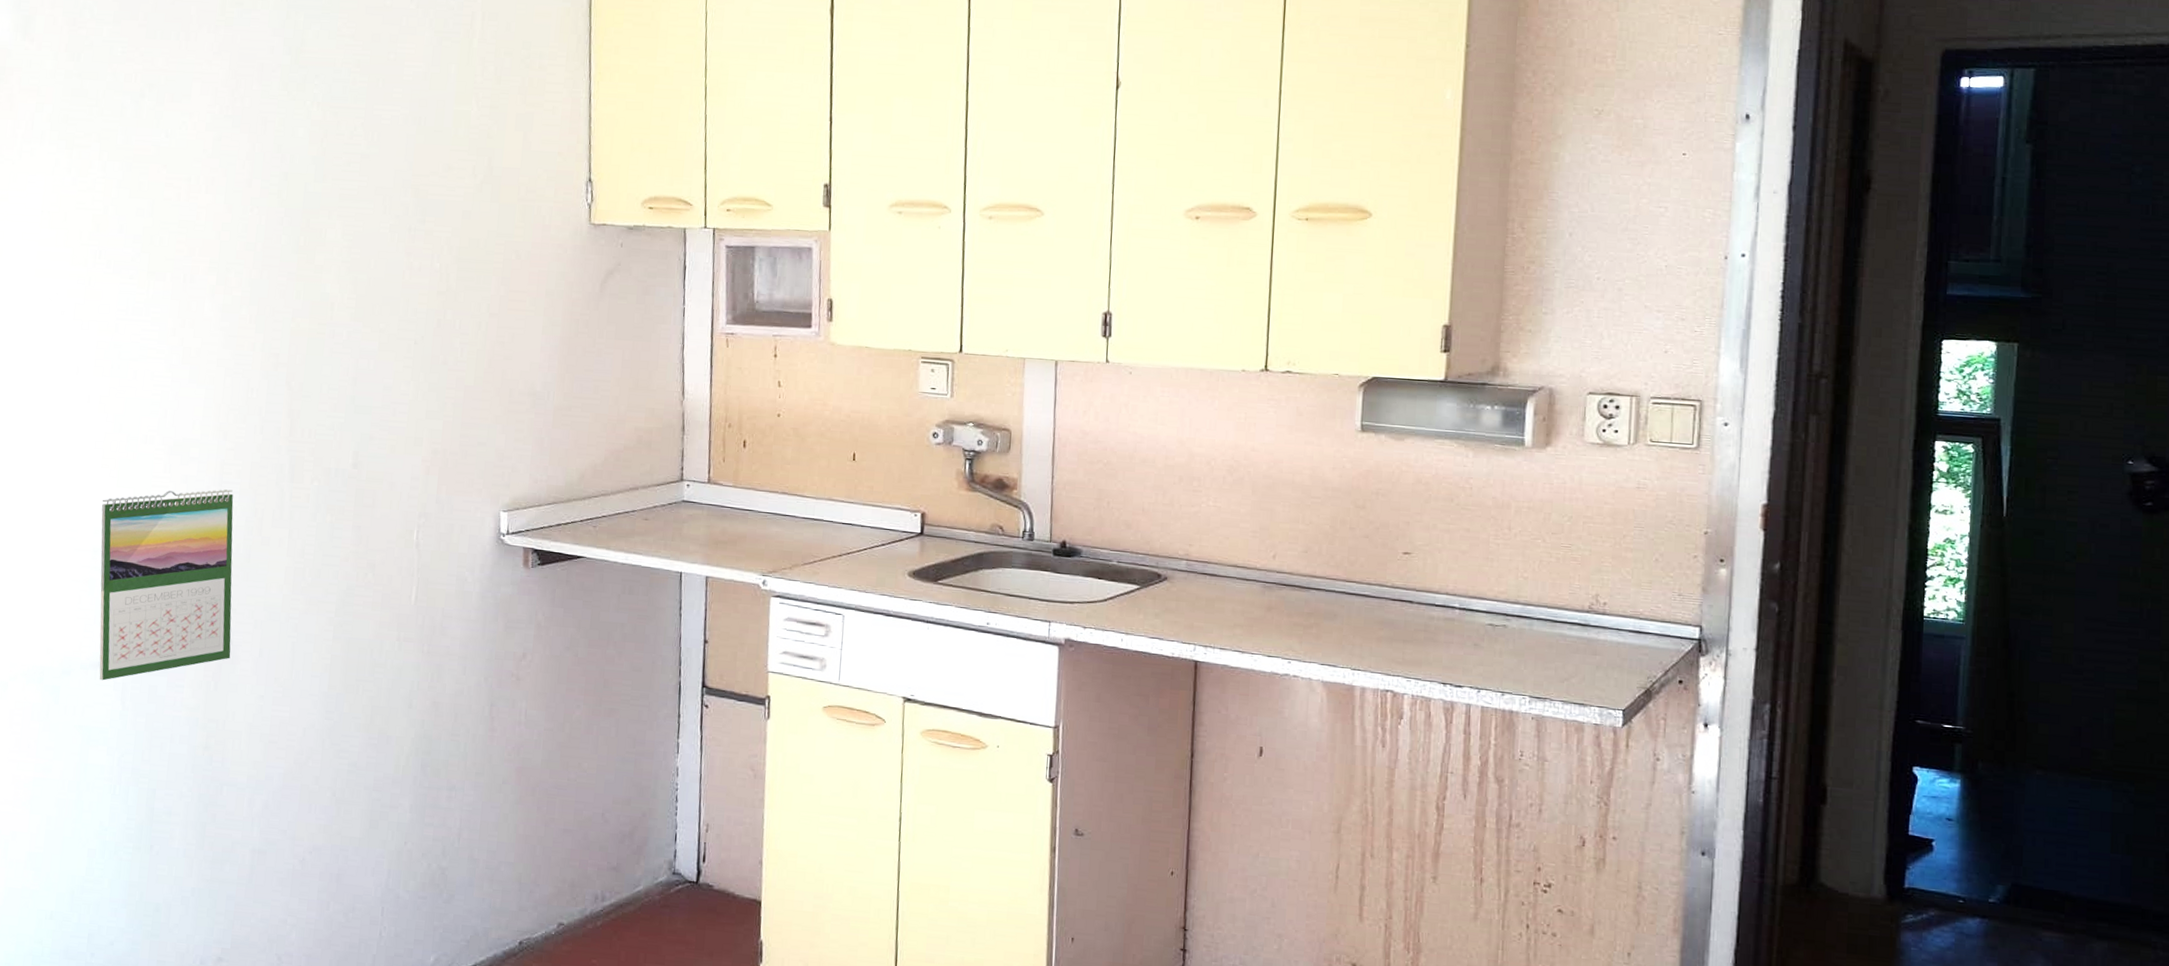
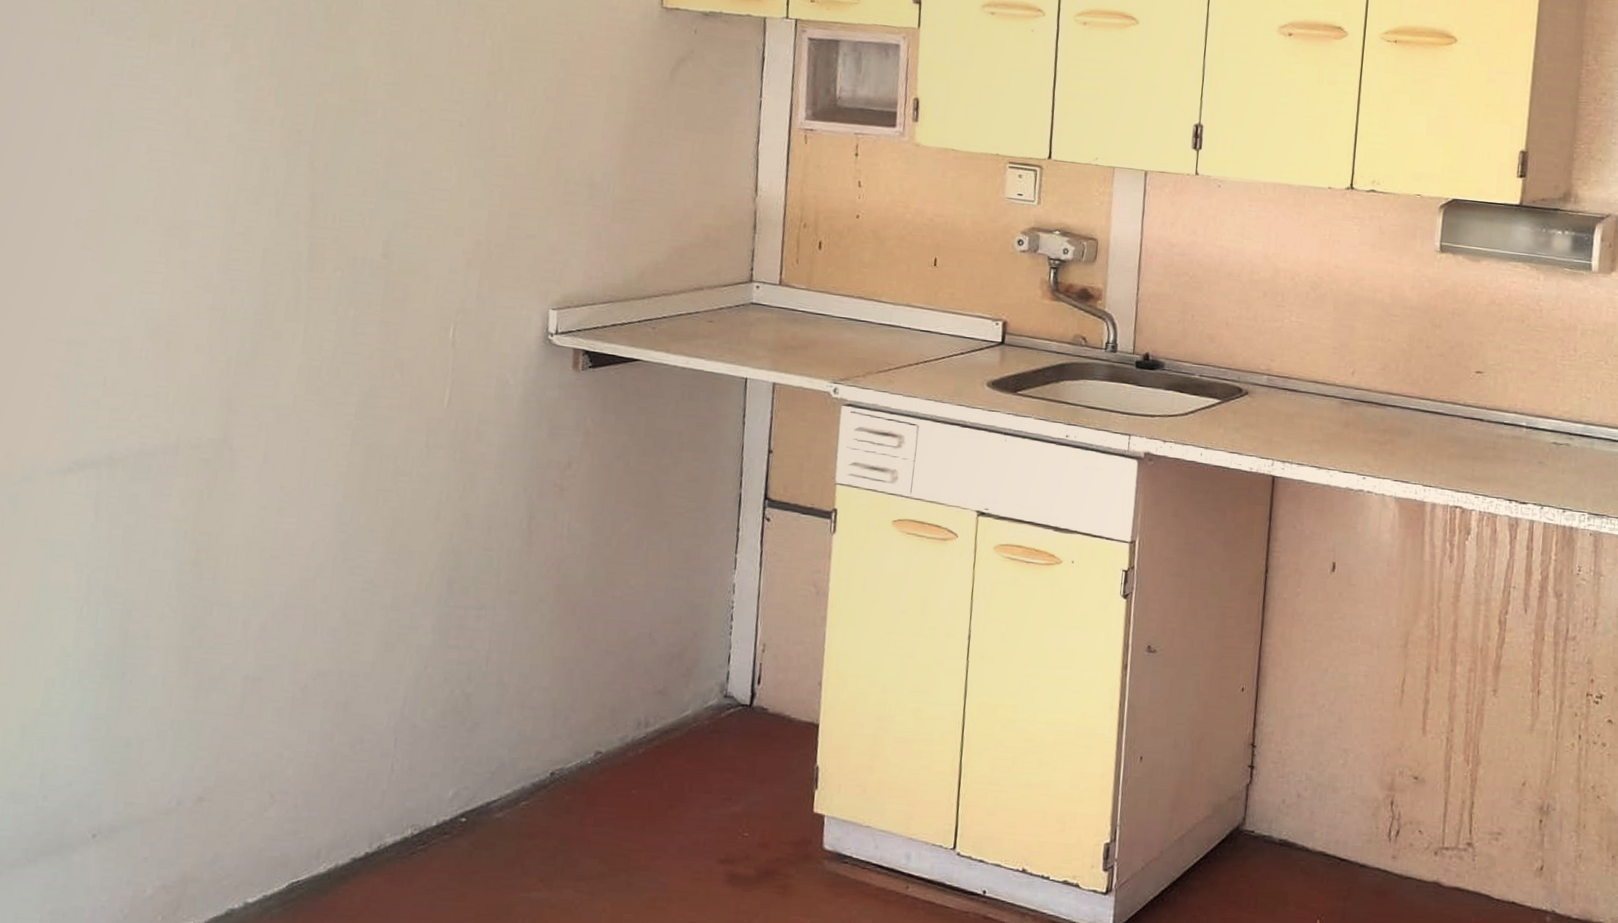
calendar: present [99,489,234,681] -> none [68,277,241,488]

